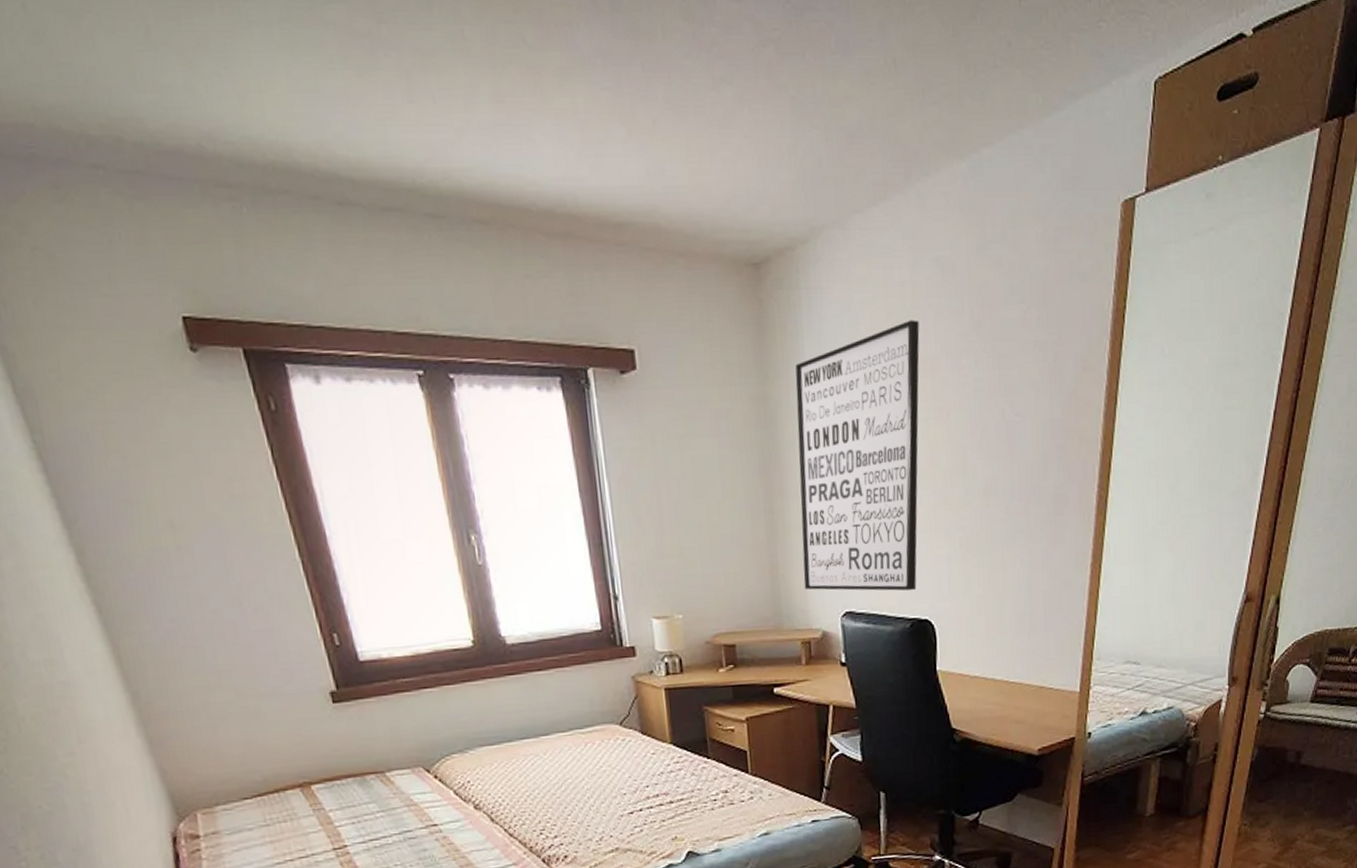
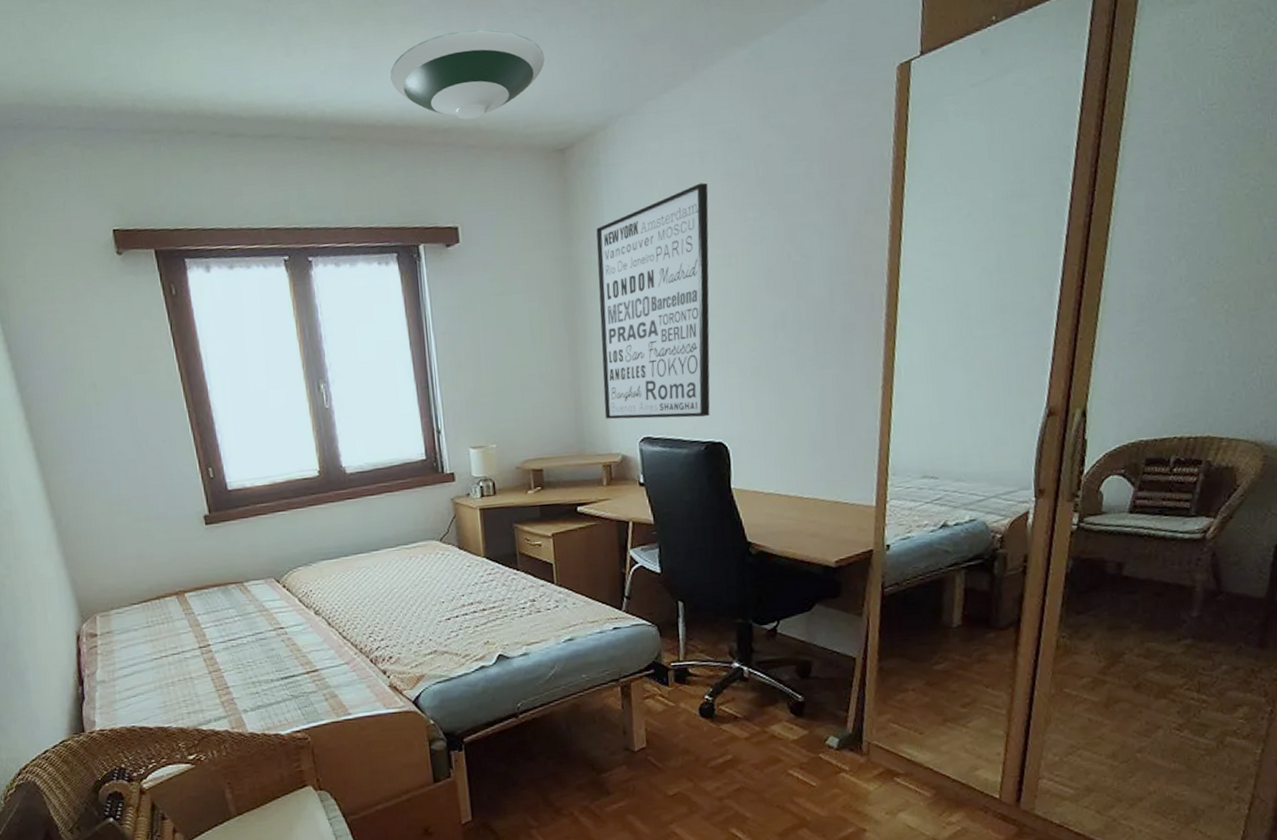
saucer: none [545,96,736,215] -> present [390,28,545,120]

